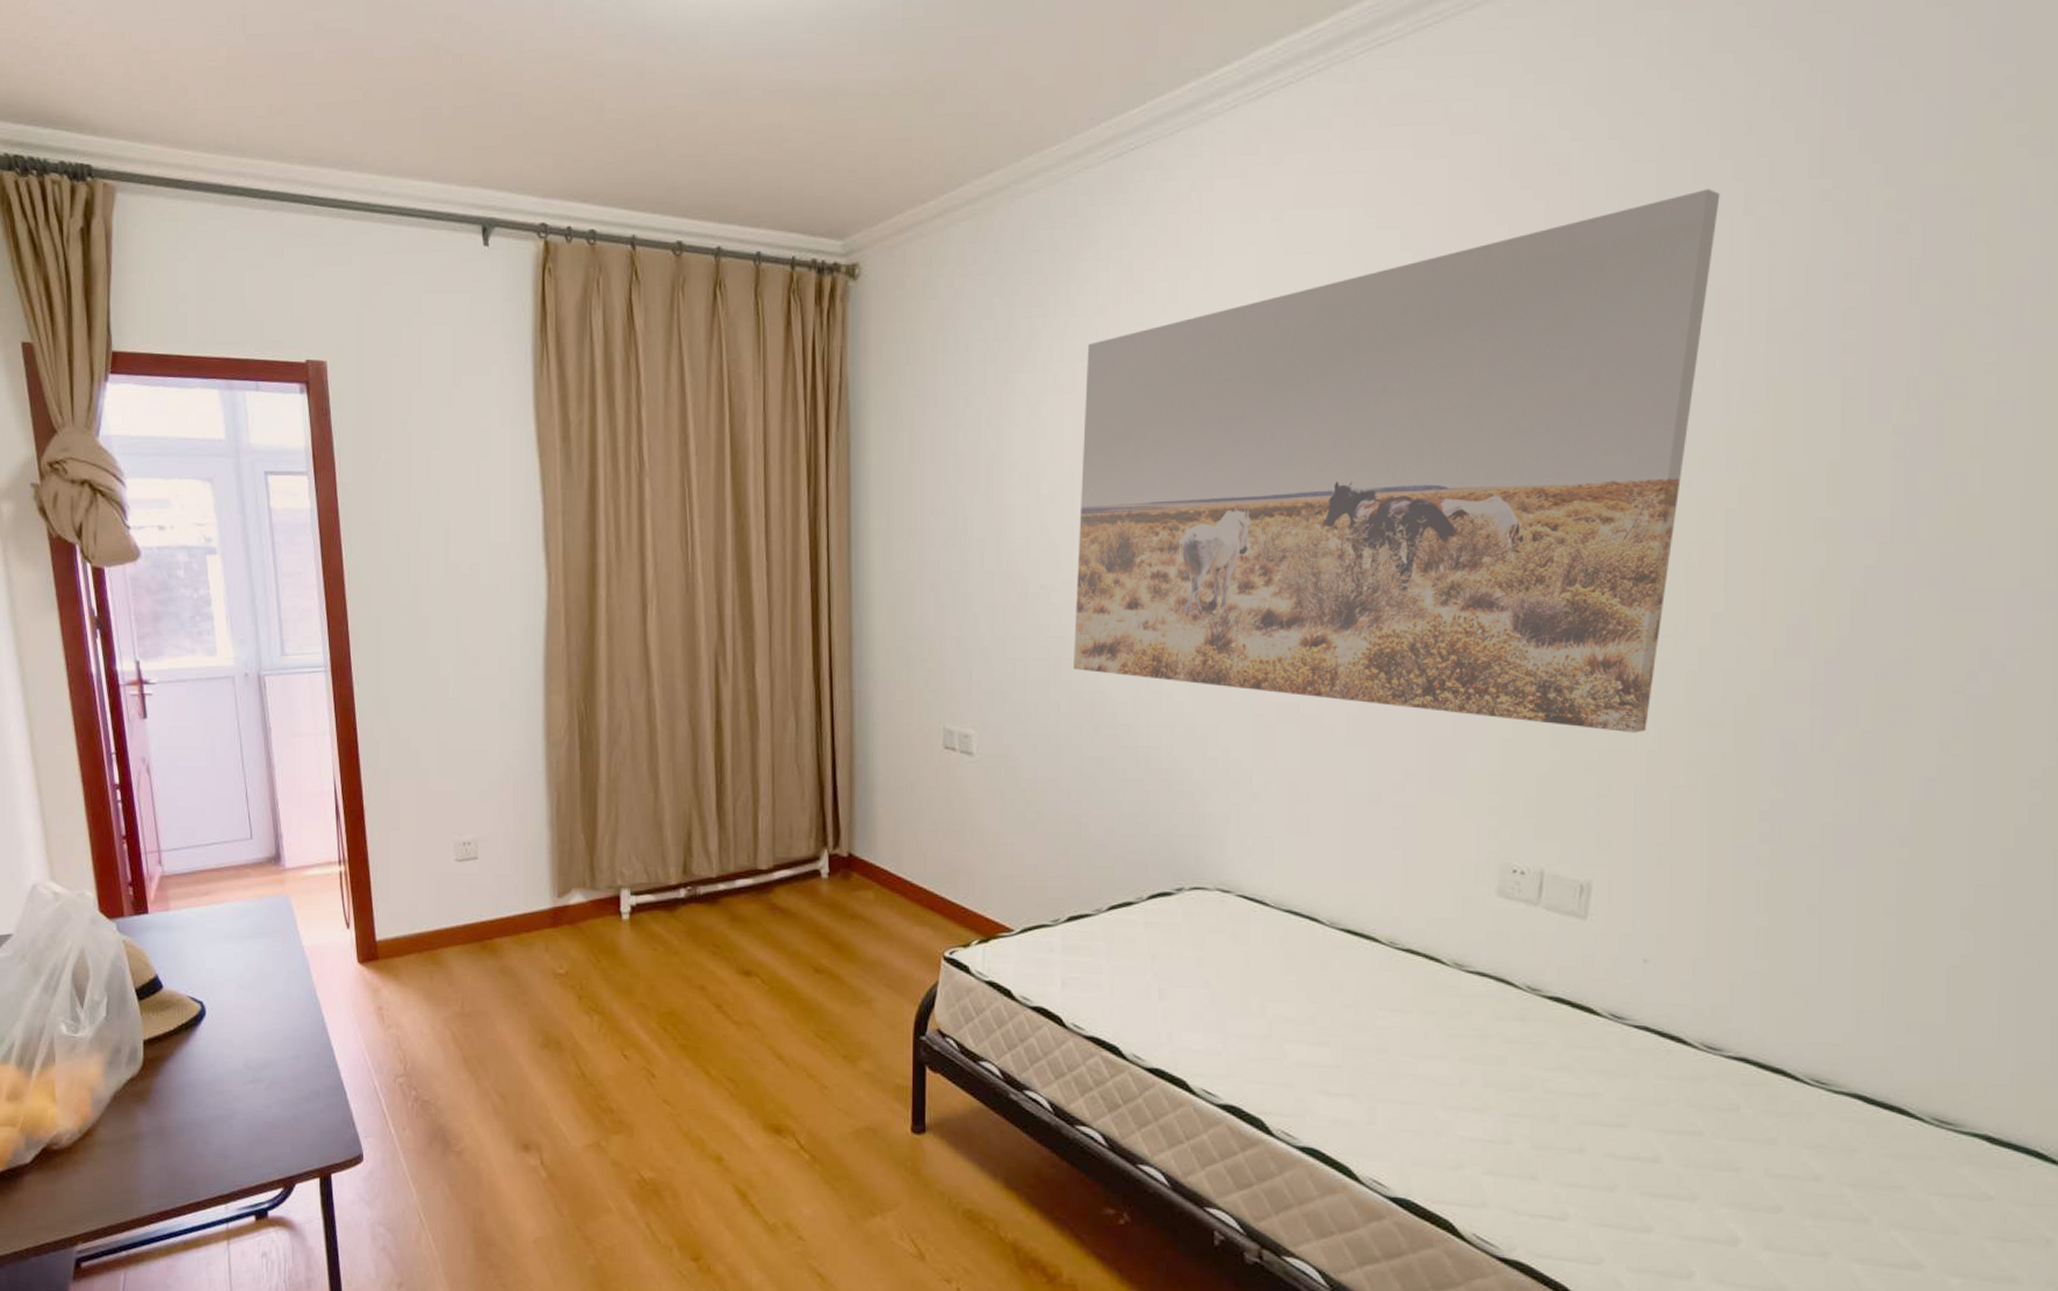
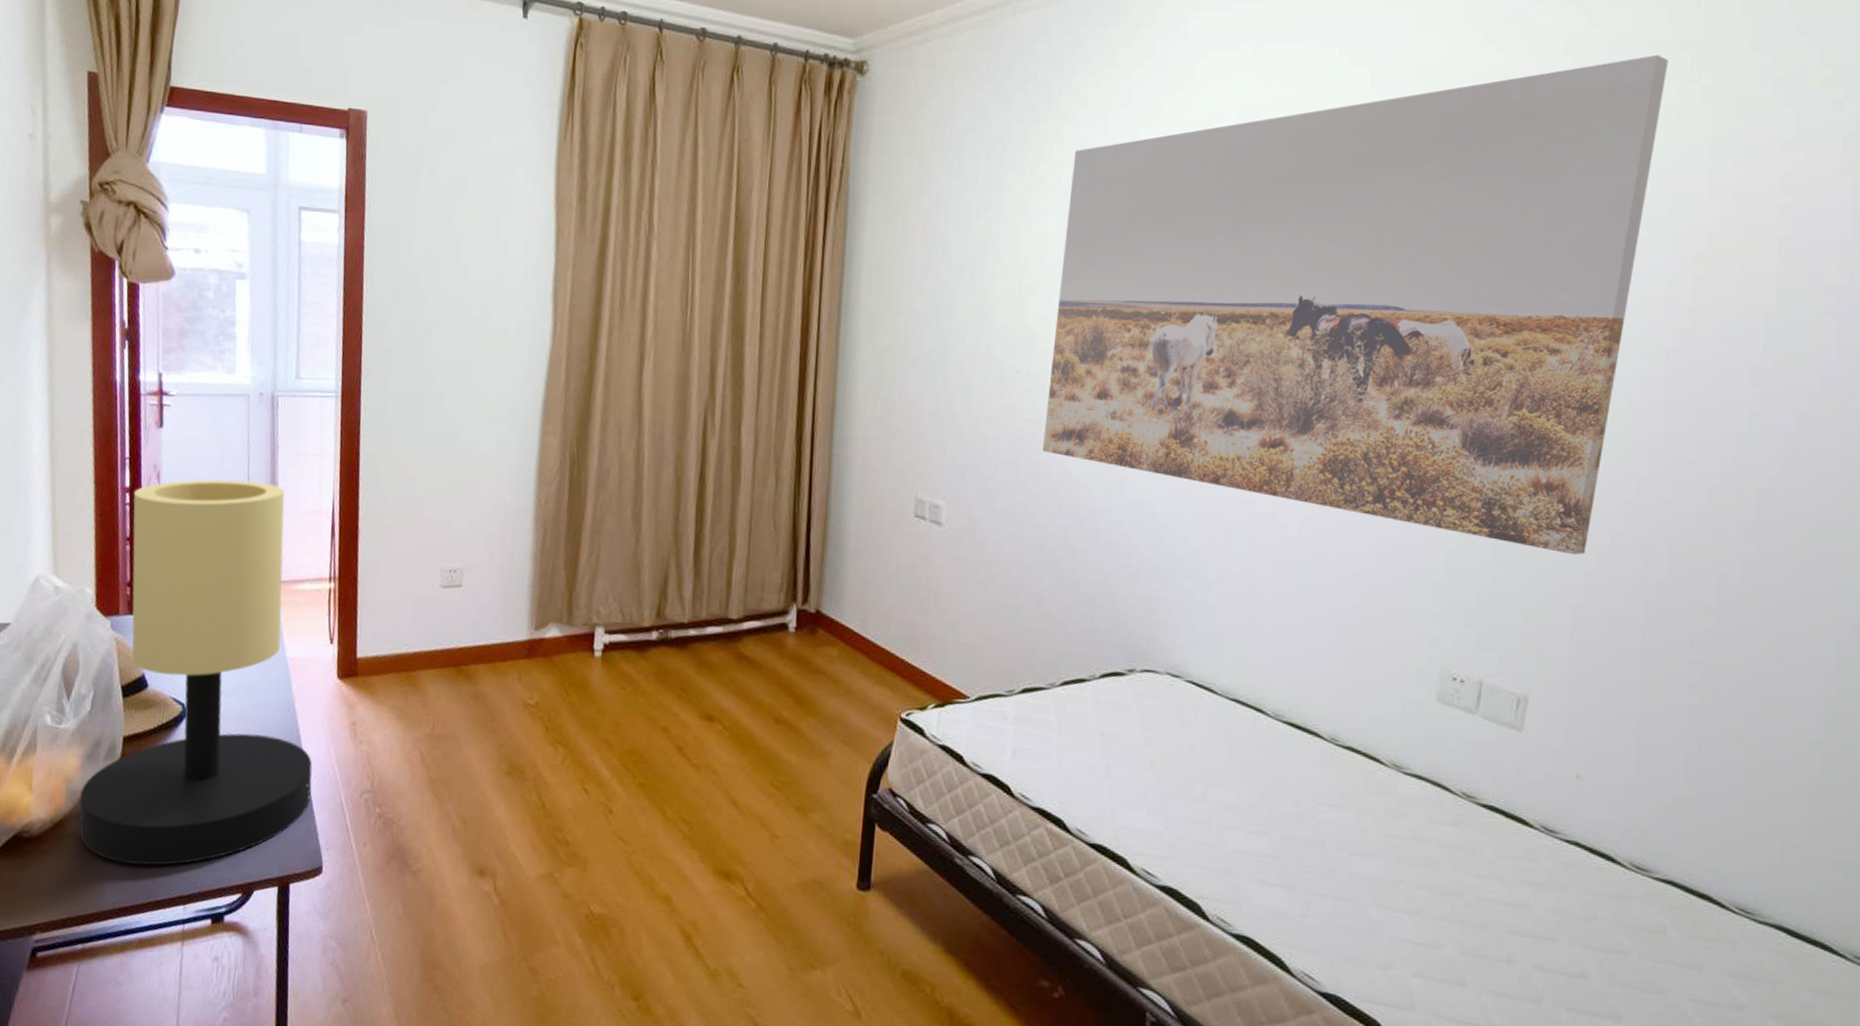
table lamp: none [105,766,344,1169] -> present [79,479,313,866]

